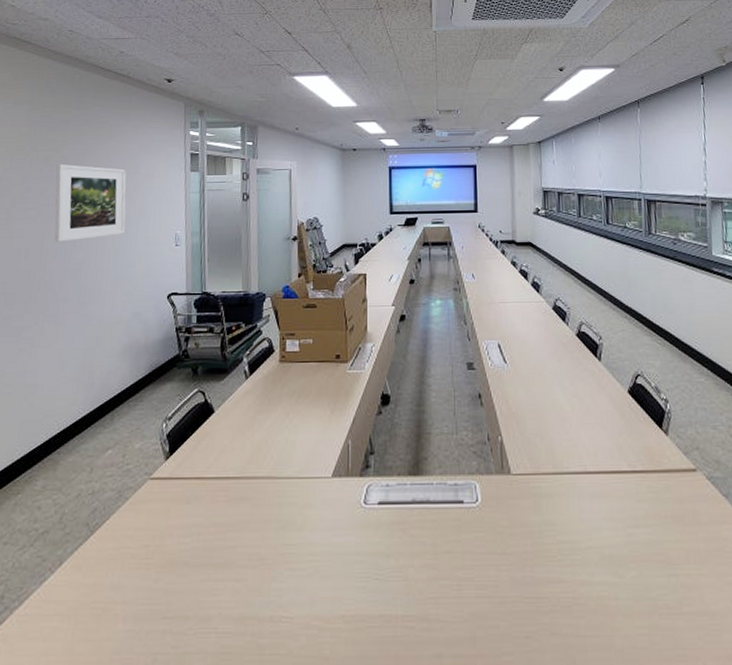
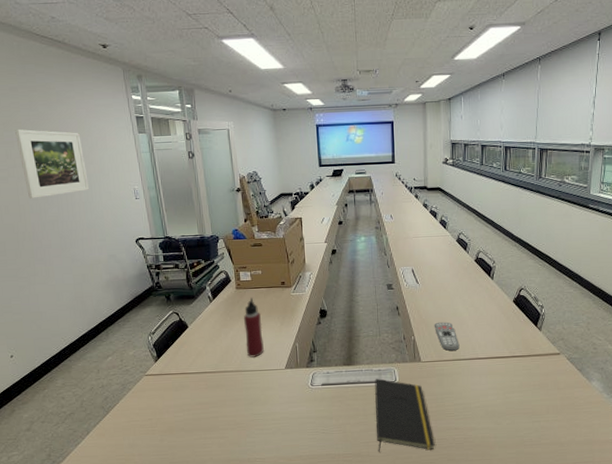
water bottle: none [284,374,308,458] -> present [244,298,264,358]
notepad: none [448,497,532,616] -> present [374,379,435,452]
remote control: none [527,417,562,461] -> present [434,322,460,352]

